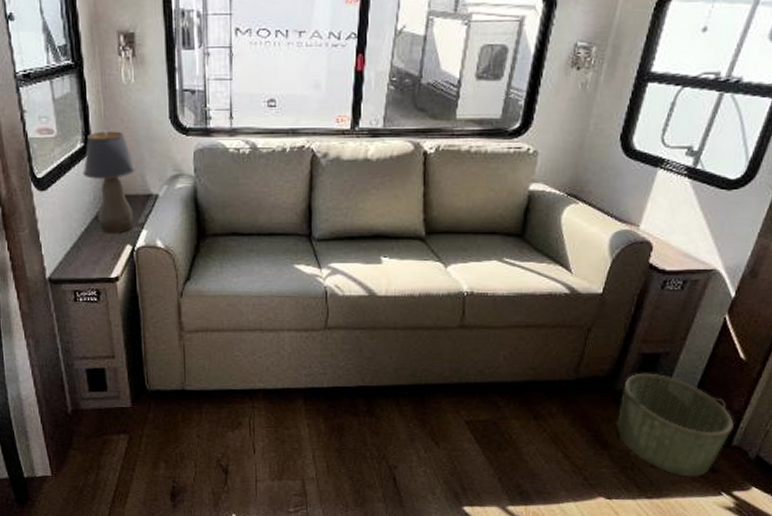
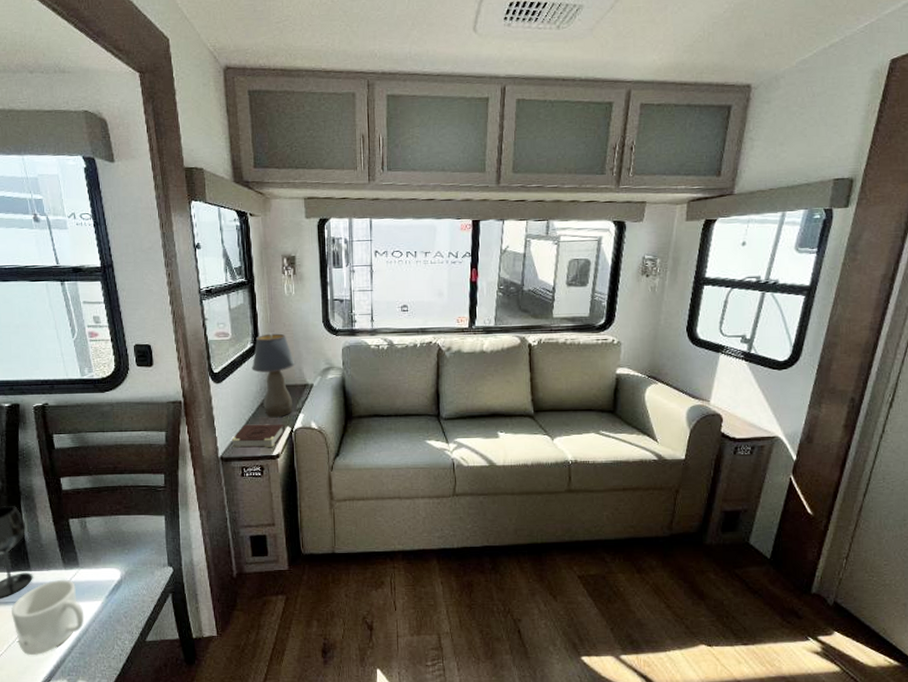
book: none [61,241,125,268] -> present [231,424,285,448]
basket: present [617,373,734,477] -> none [709,528,811,624]

